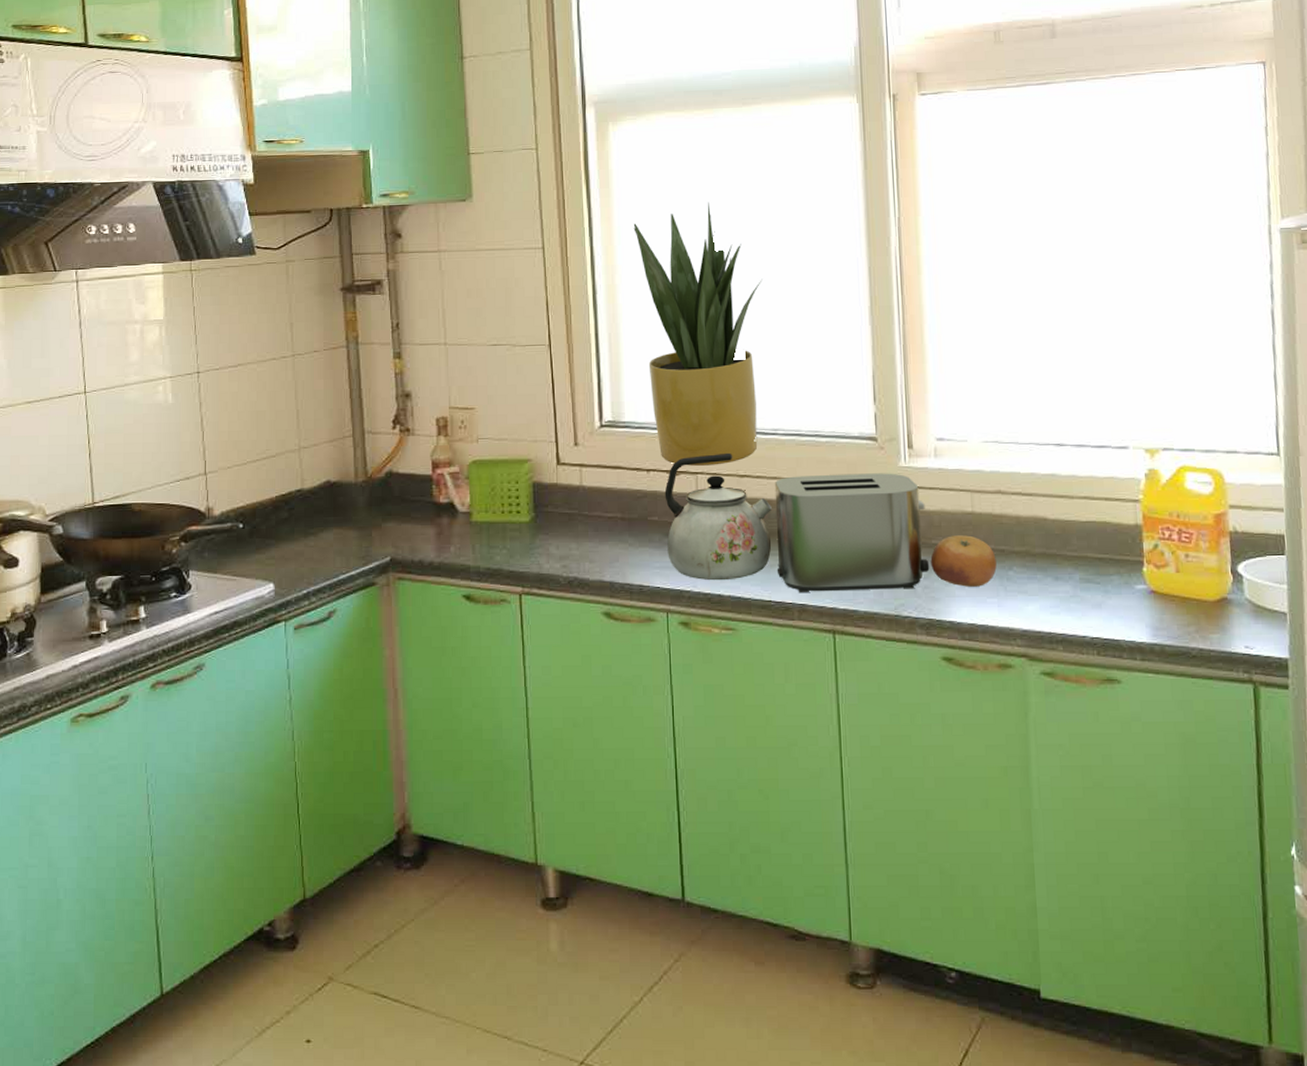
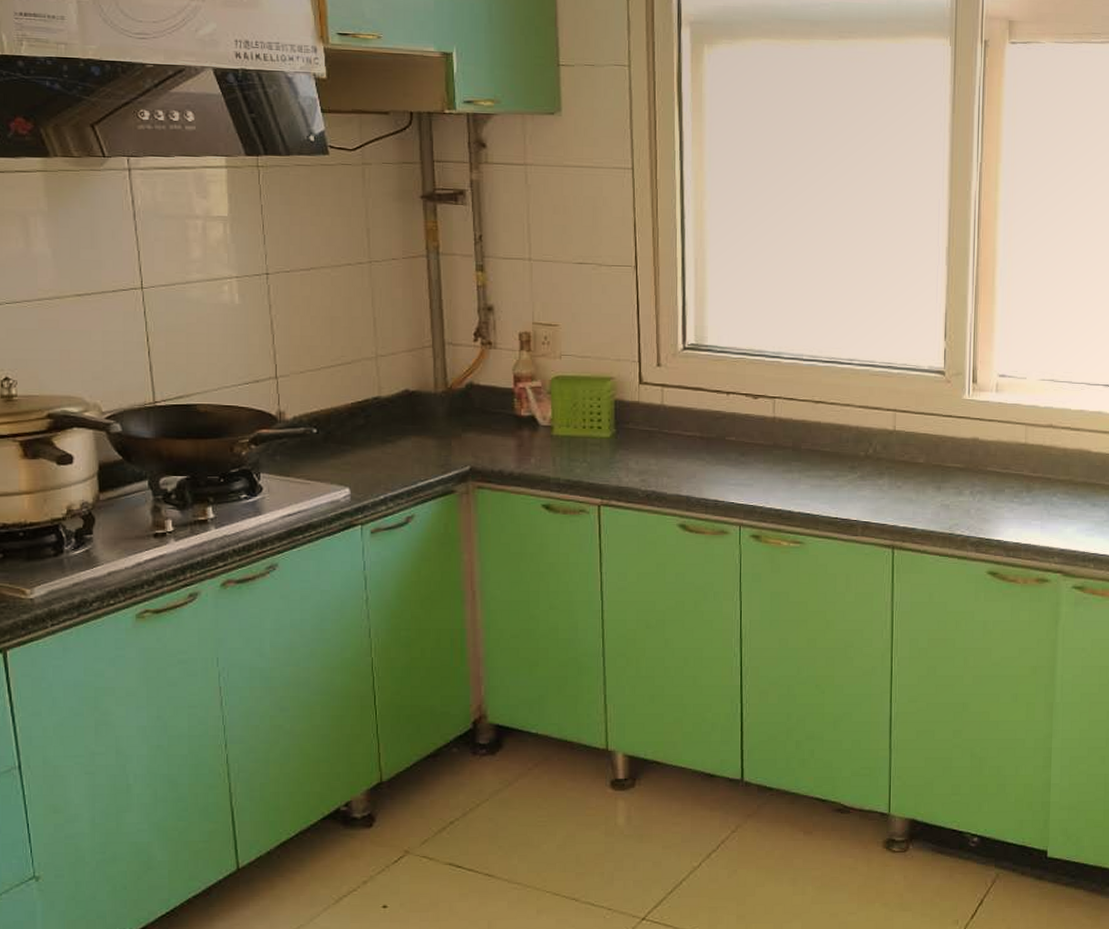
planter: present [633,202,763,466] -> none [724,134,848,391]
kettle: present [664,452,772,581] -> none [743,379,843,498]
toaster: present [774,473,930,592] -> none [844,403,984,511]
fruit: present [930,535,997,587] -> none [984,464,1043,510]

